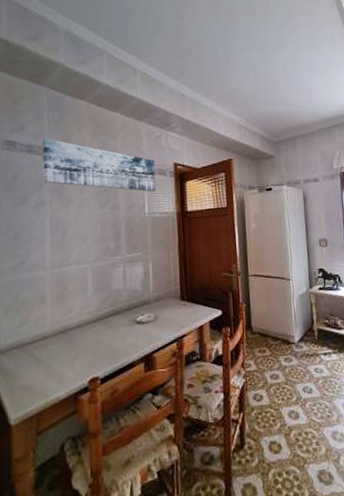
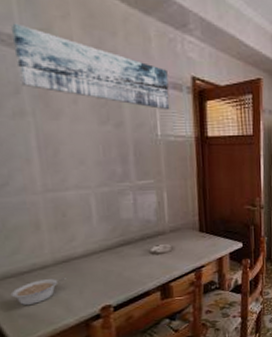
legume: none [14,349,61,378] -> present [10,278,66,306]

